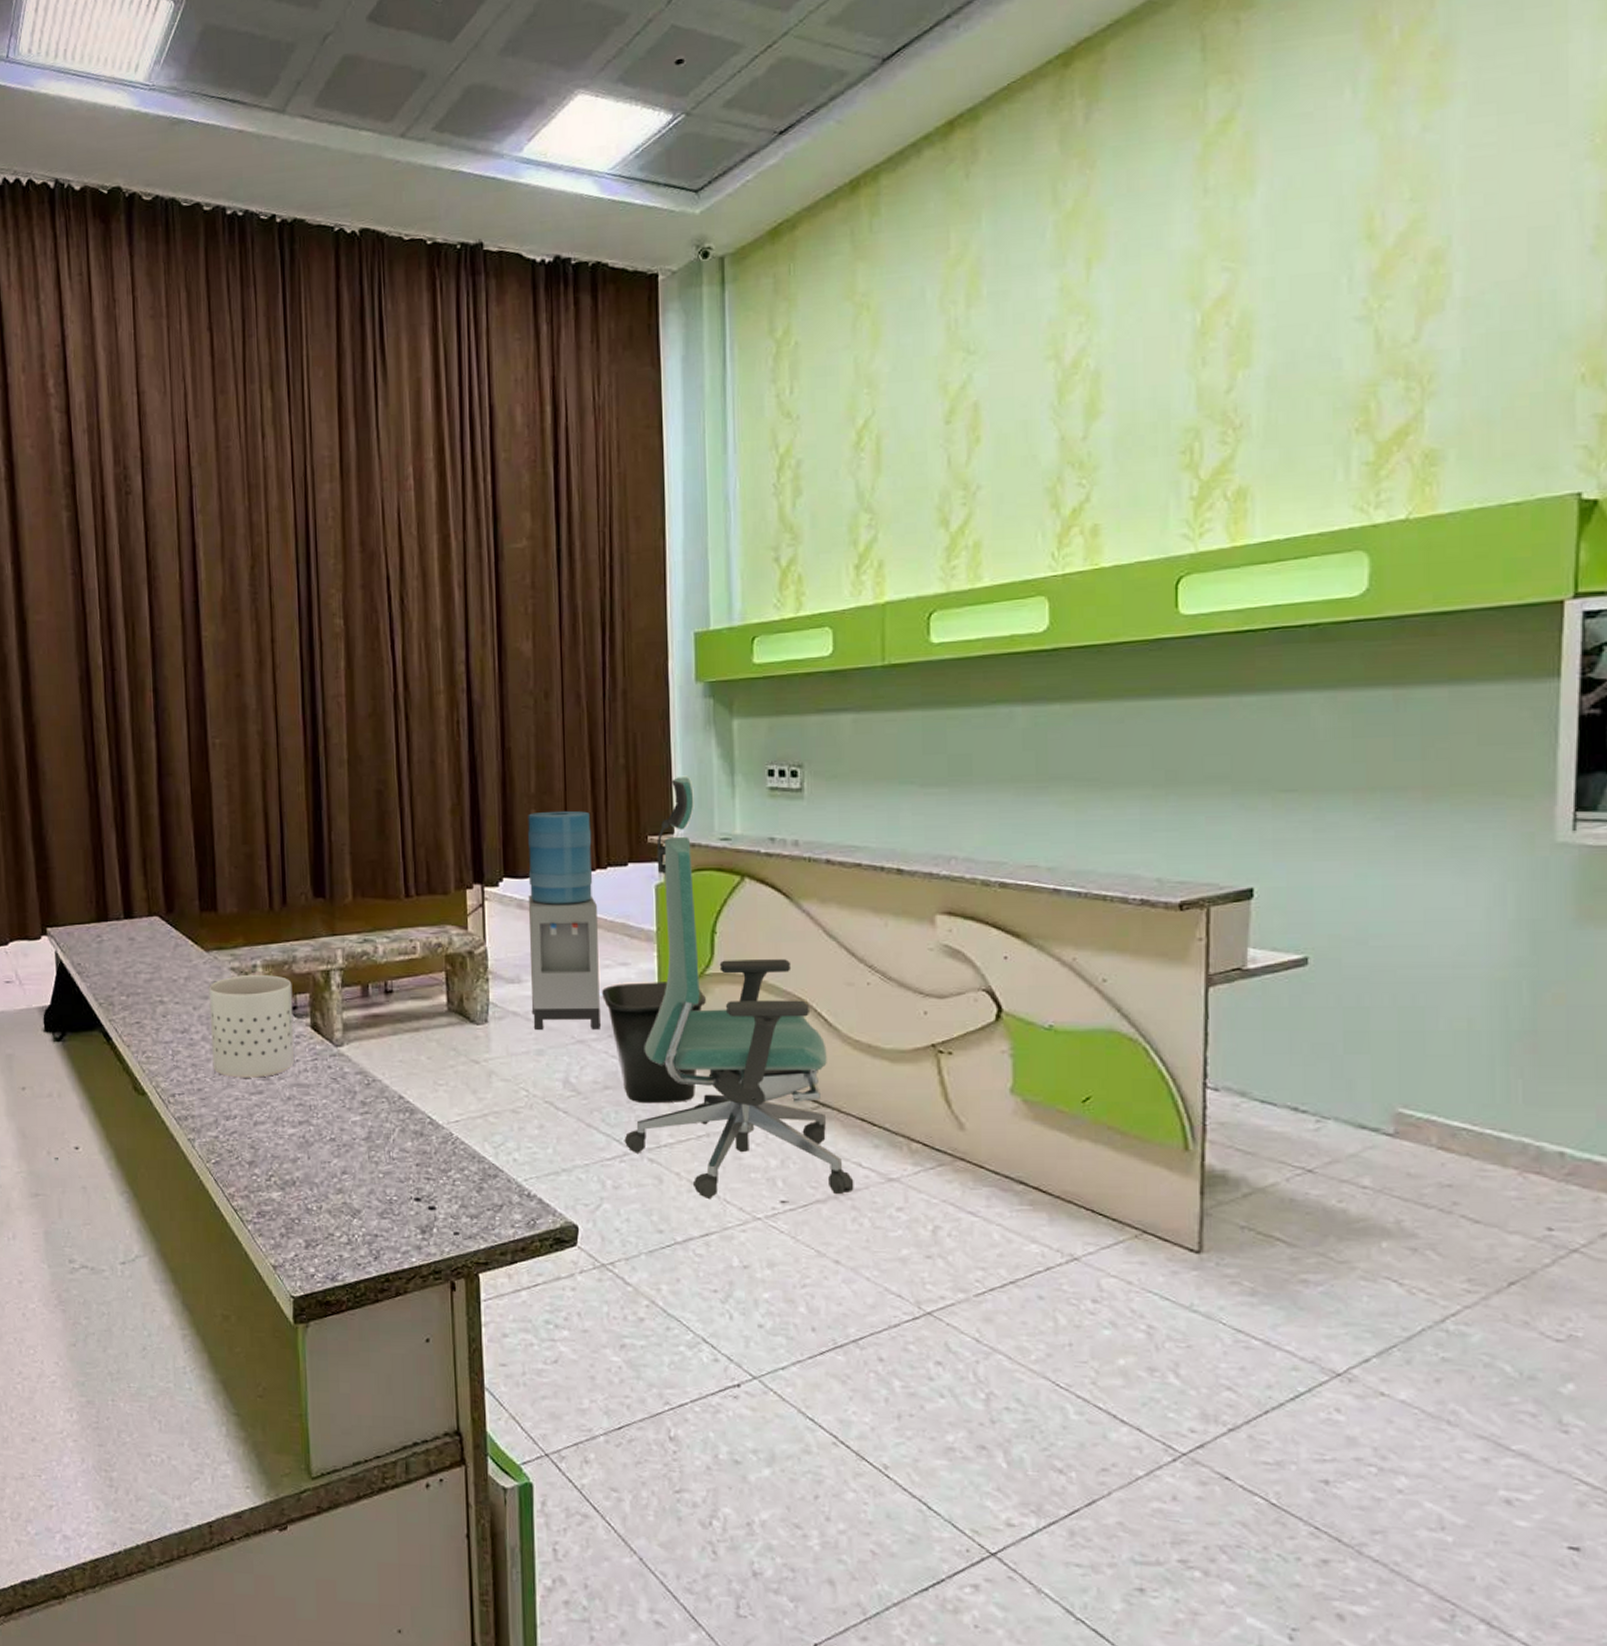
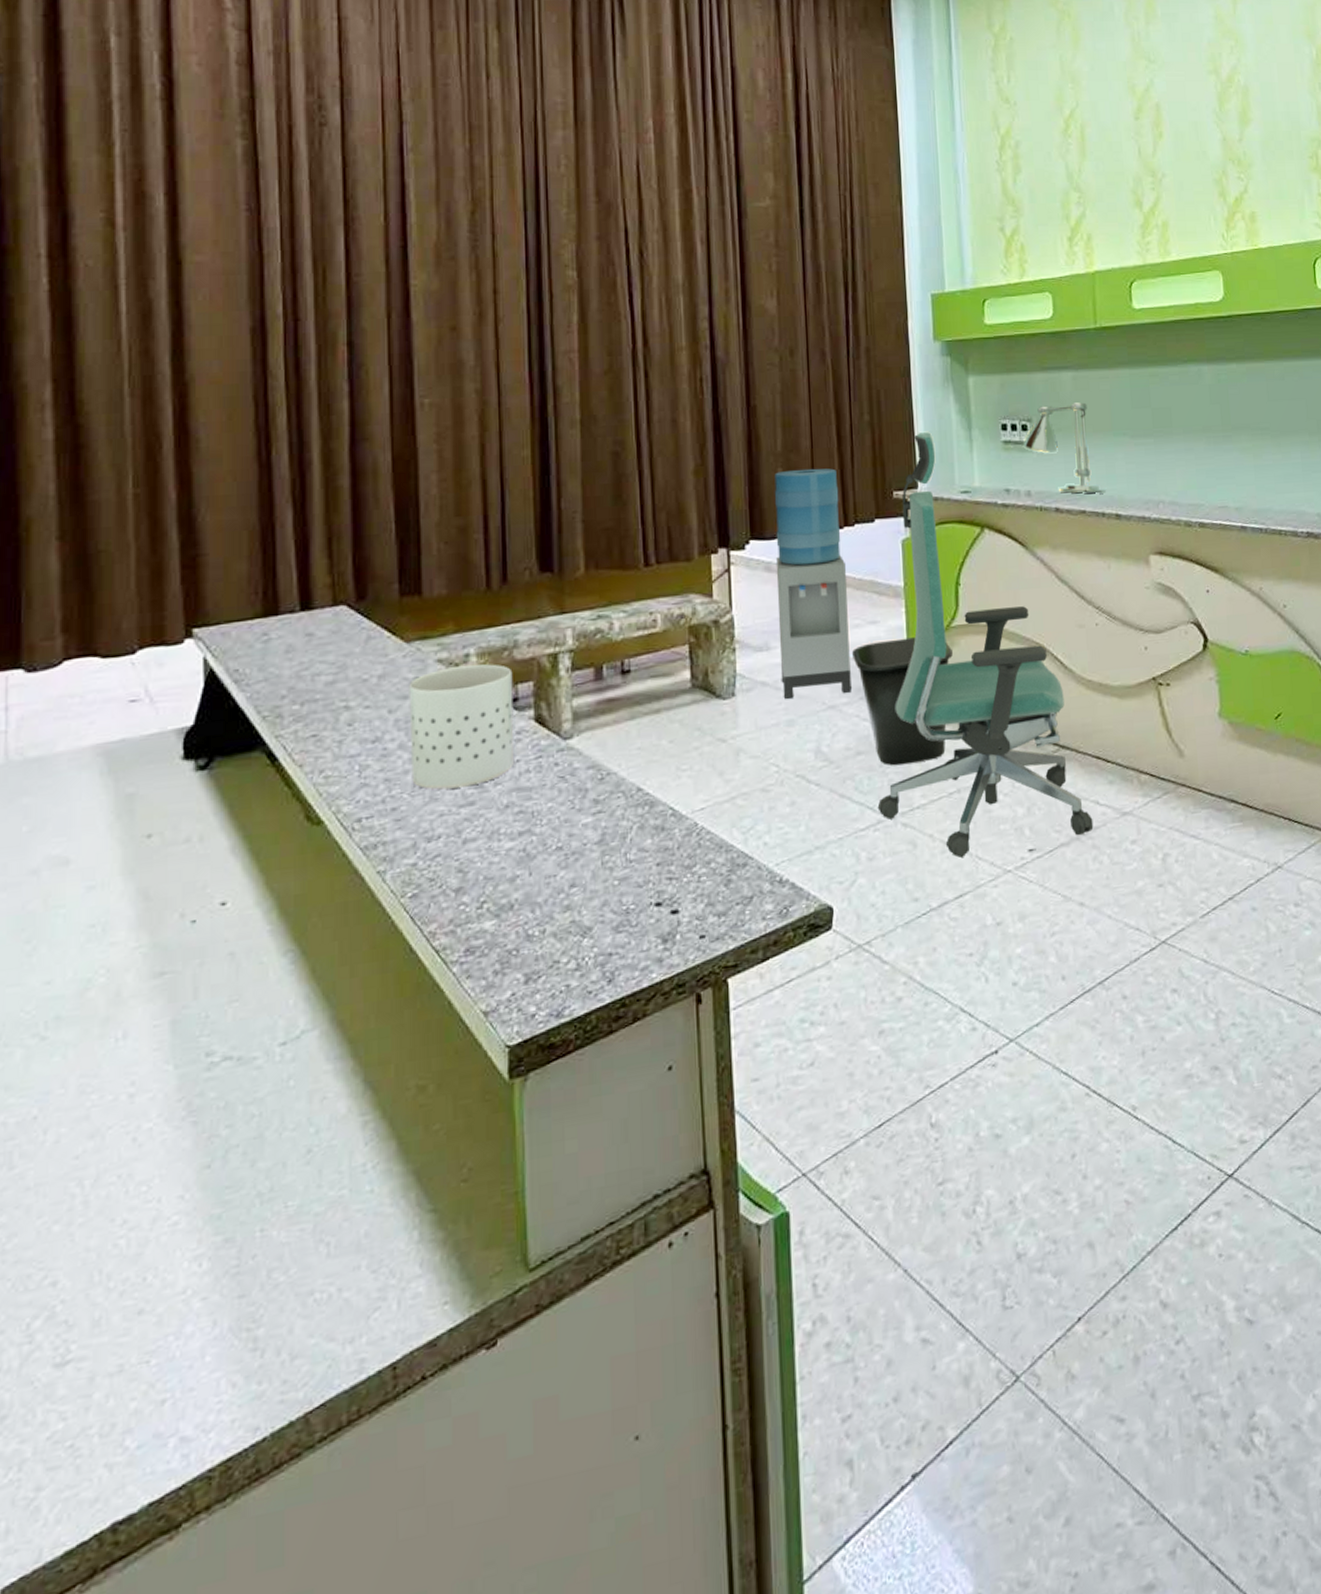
desk lamp: none [791,747,888,847] -> present [1022,402,1107,494]

